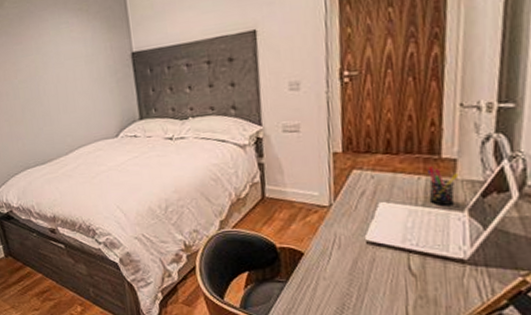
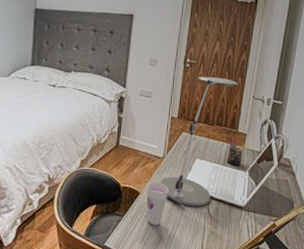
cup: none [313,238,345,292] -> present [146,182,169,226]
desk lamp: none [330,86,431,265] -> present [160,76,238,207]

